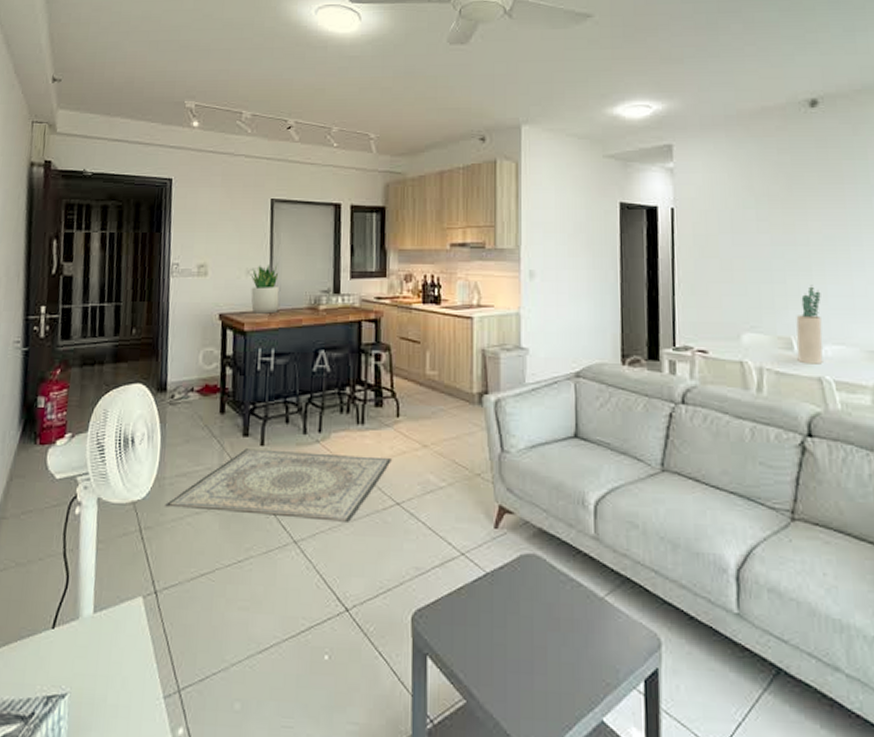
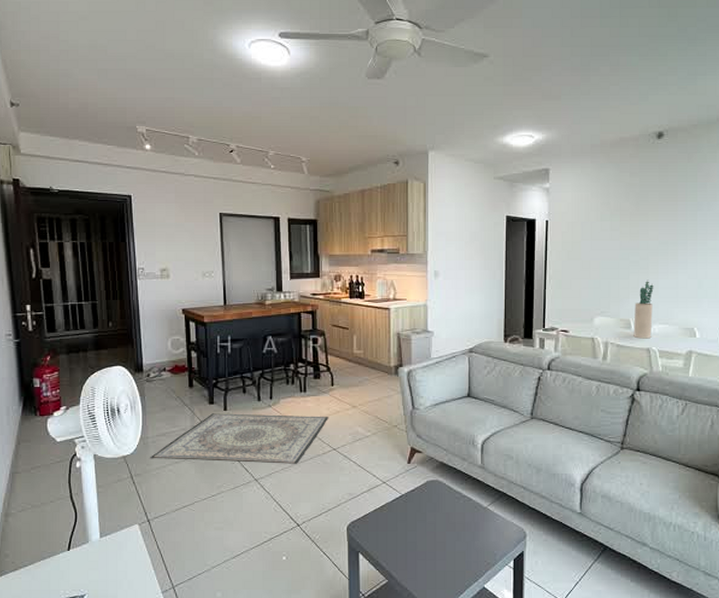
planter: present [250,263,280,314] -> none [206,267,232,308]

